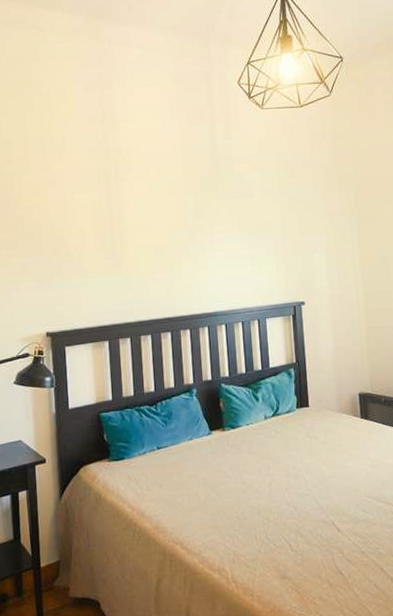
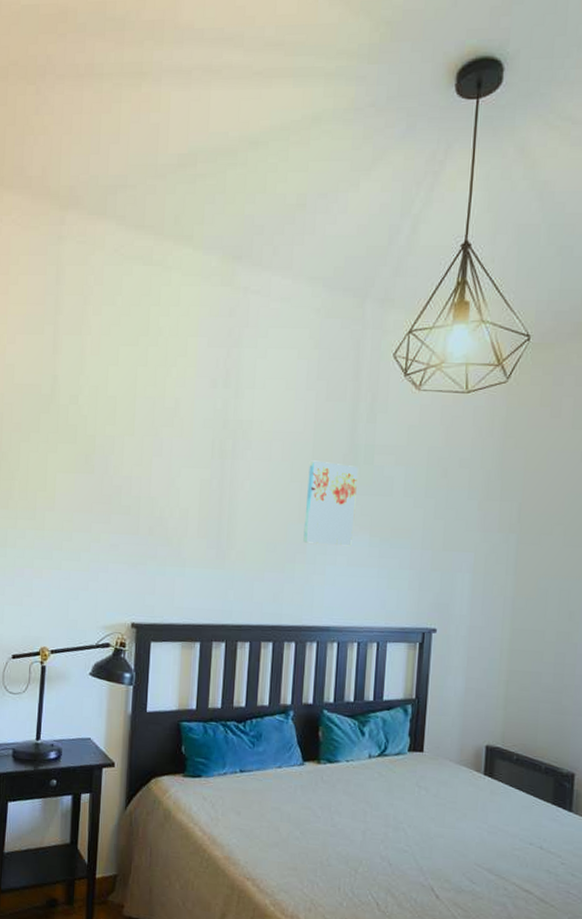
wall art: none [181,175,226,244] -> present [303,460,359,546]

